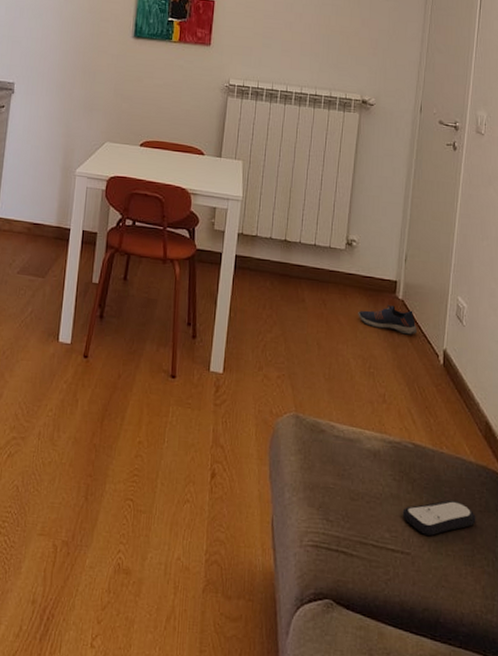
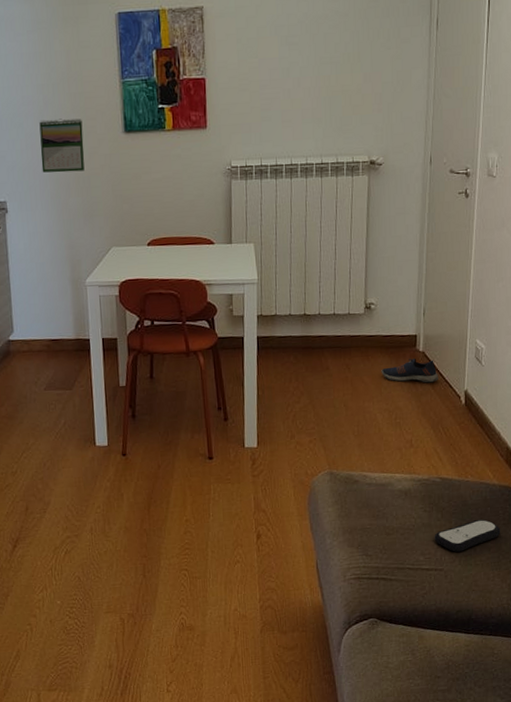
calendar: none [52,14,97,67] -> present [39,118,85,173]

